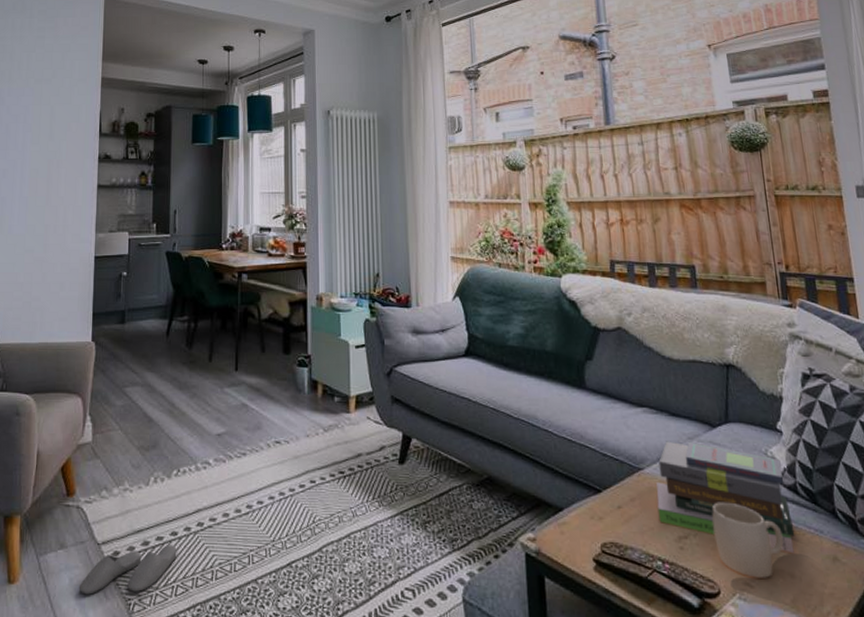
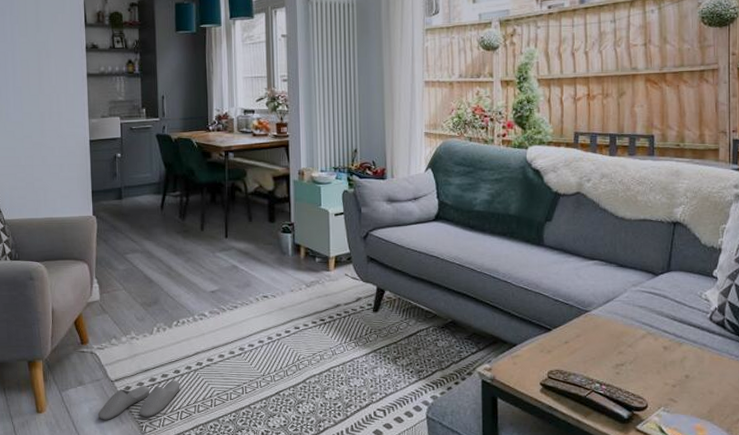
books: present [656,441,795,554] -> none [600,287,718,375]
mug: present [711,502,784,578] -> none [646,336,707,395]

